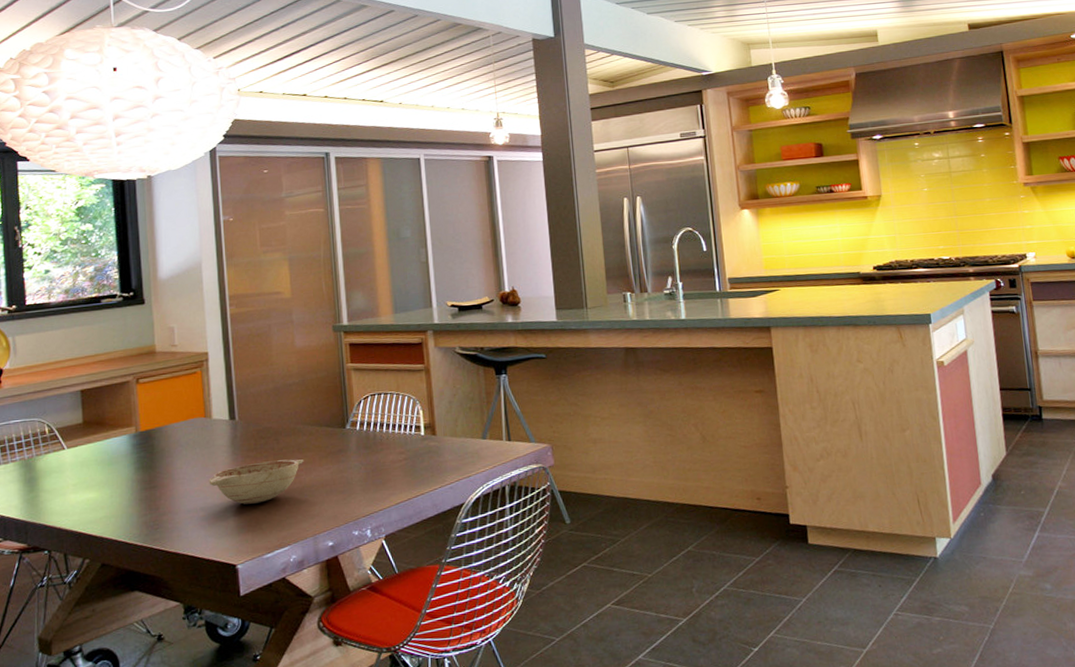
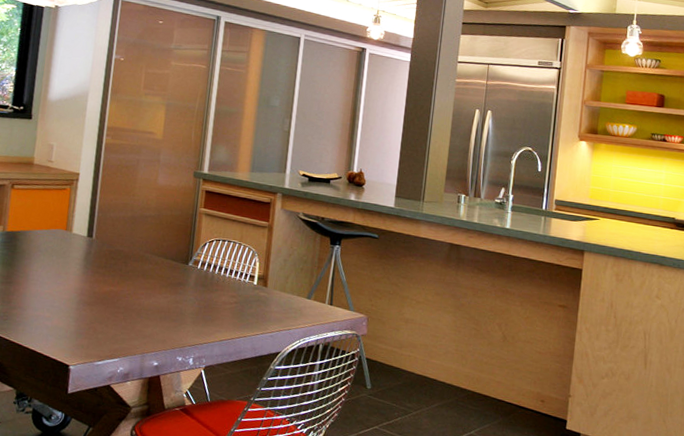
decorative bowl: present [208,459,304,504] -> none [58,279,146,316]

